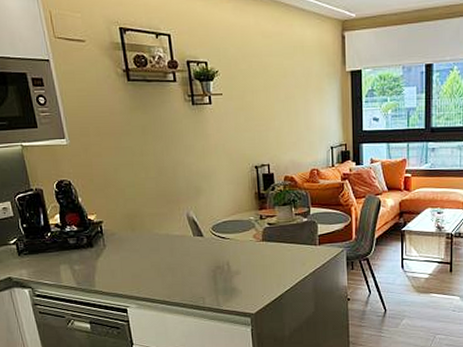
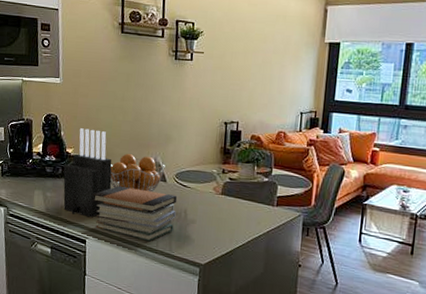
knife block: none [88,191,145,285] -> present [63,128,112,218]
book stack: none [125,247,219,300] -> present [92,185,177,242]
fruit basket: none [140,212,200,251] -> present [110,154,165,193]

